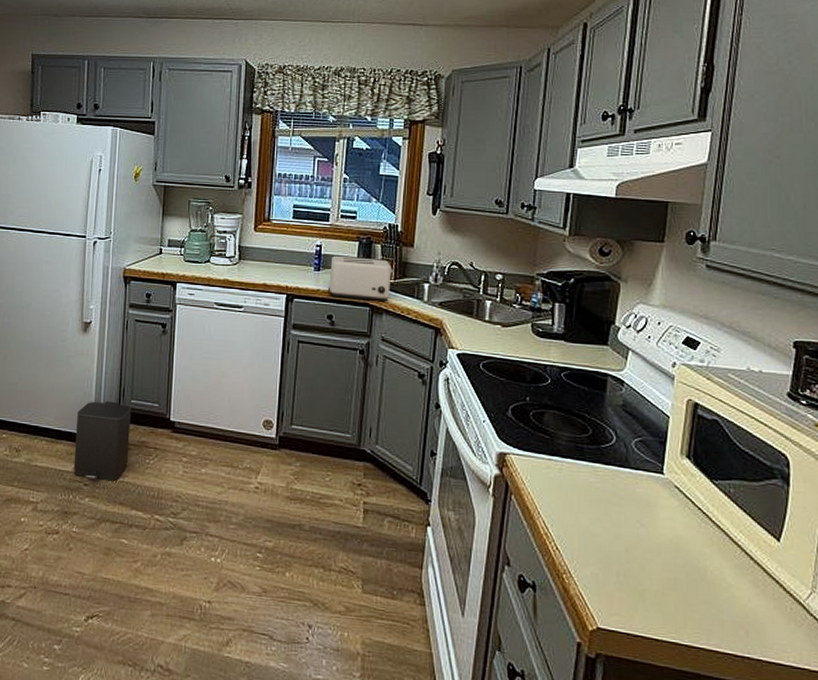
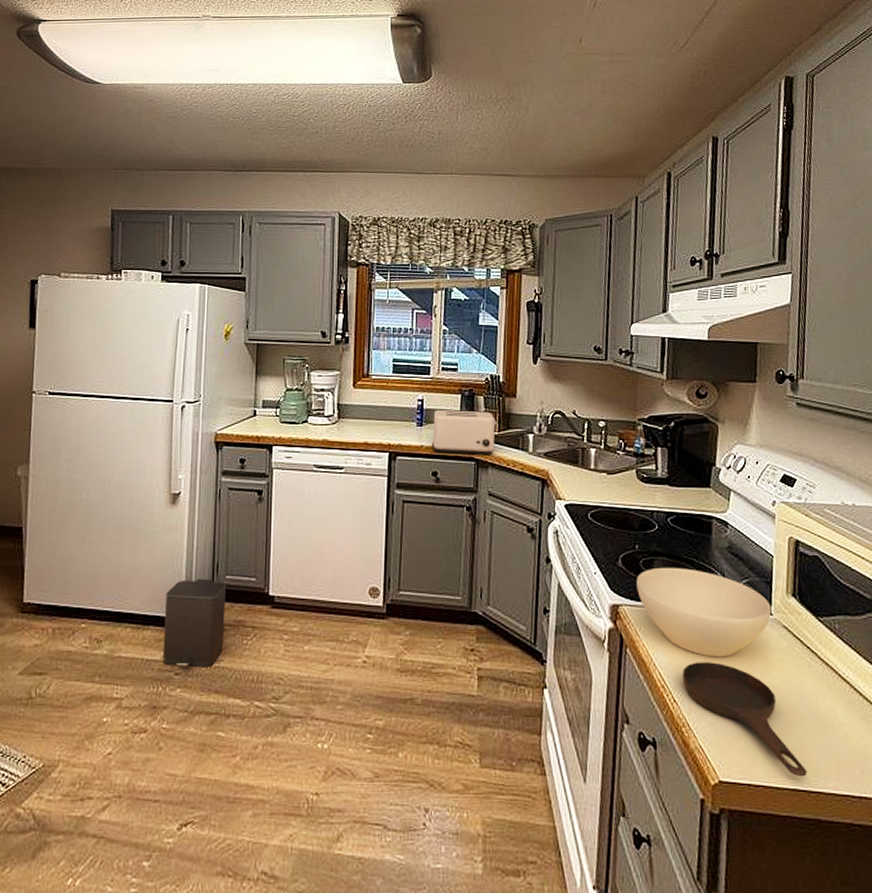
bowl: none [525,420,664,512] -> present [636,567,772,658]
frying pan: none [566,513,689,632] -> present [682,662,807,777]

